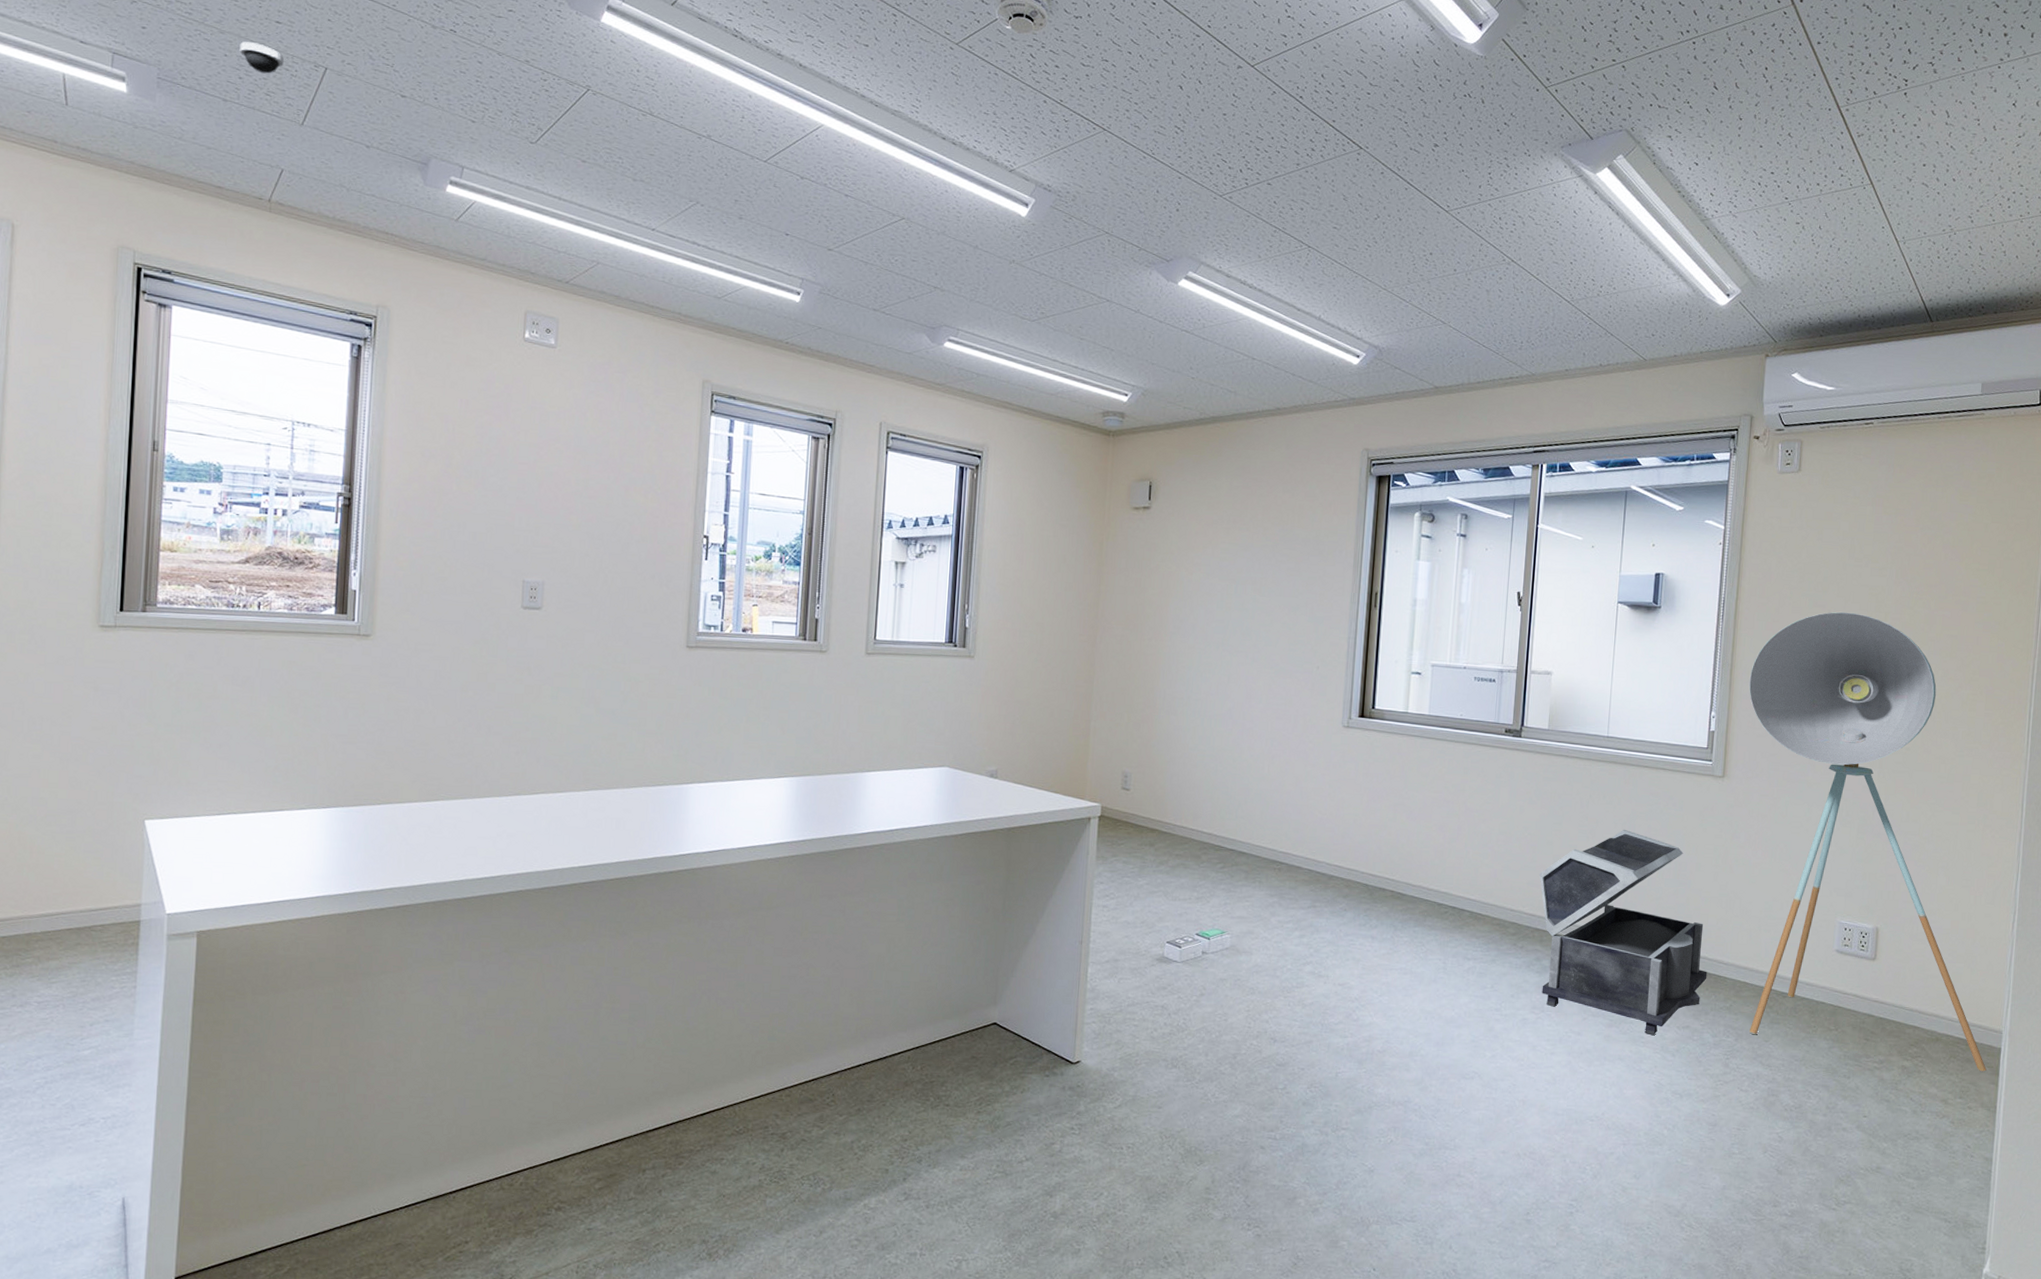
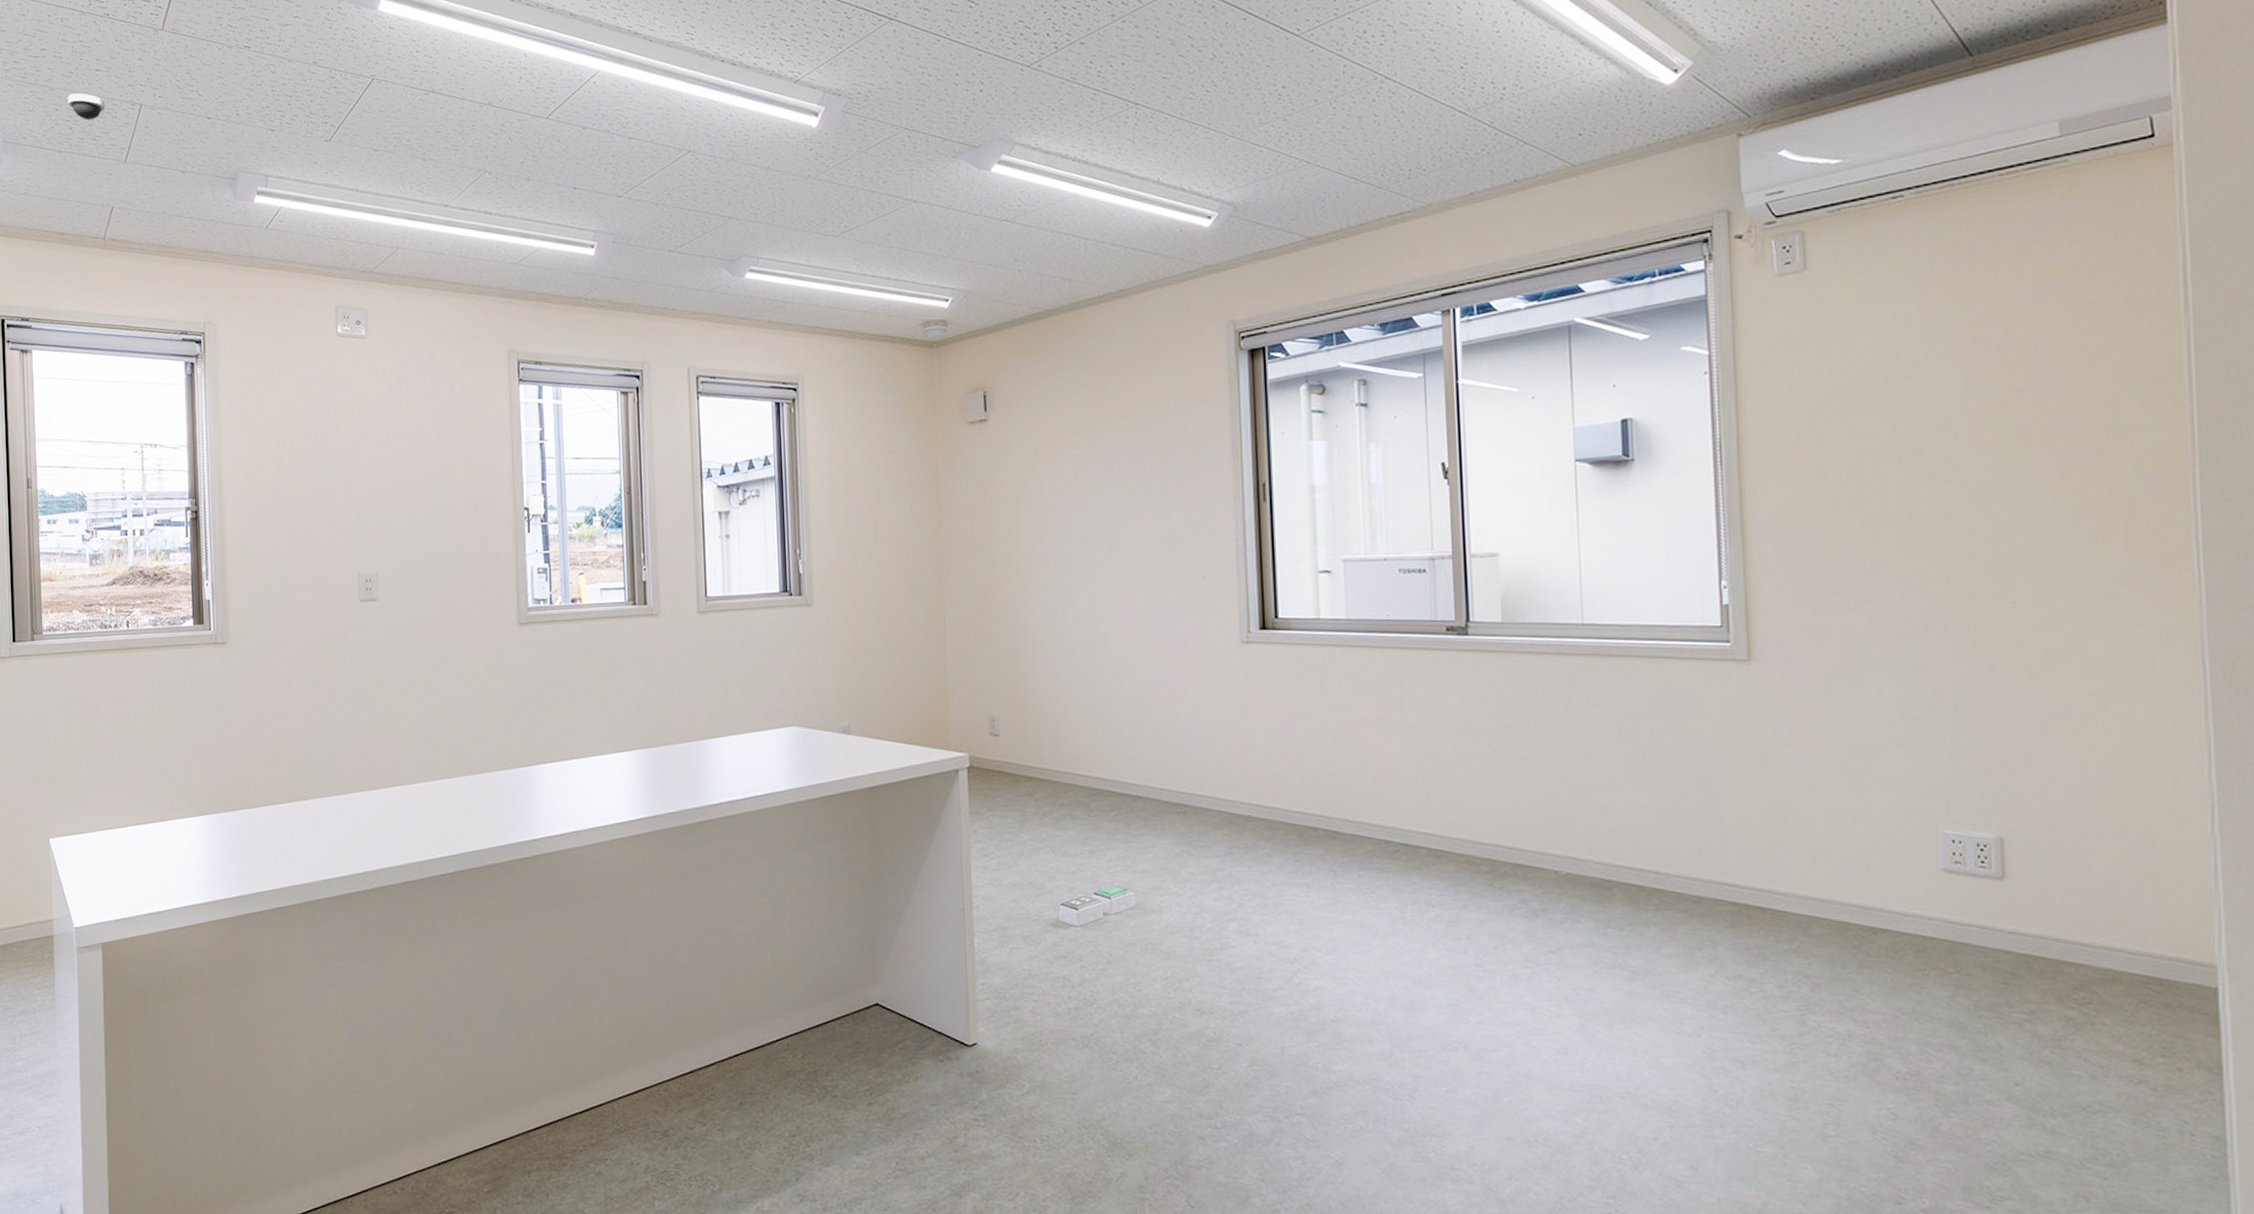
treasure chest: present [1539,829,1708,1036] -> none [1513,735,1760,989]
floor lamp: present [1749,611,1987,1072] -> none [1769,437,2199,1020]

